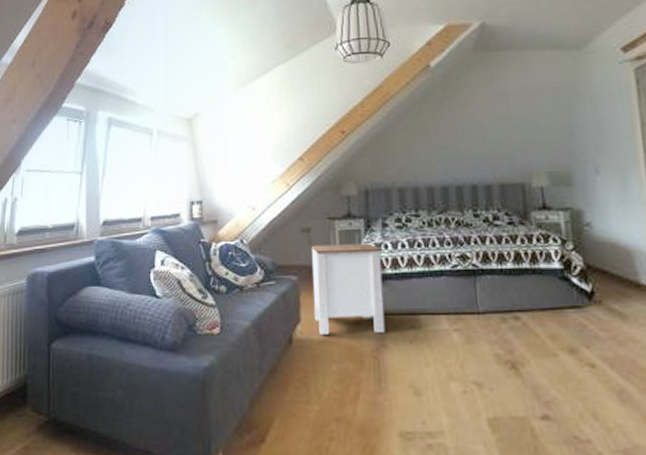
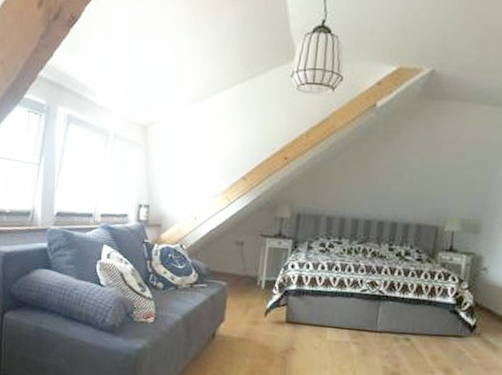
side table: present [312,243,386,334] -> none [236,257,305,339]

